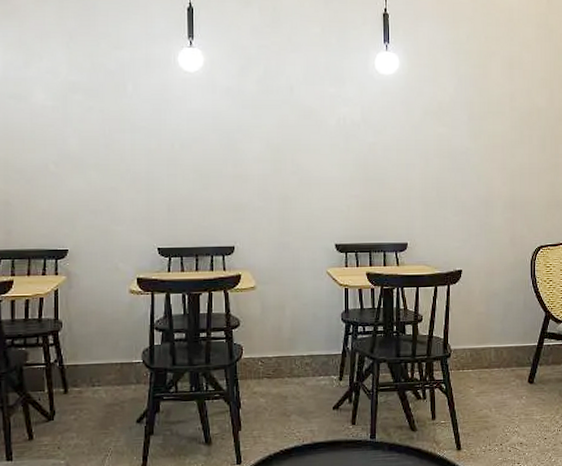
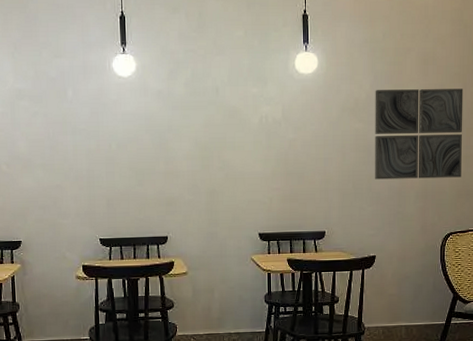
wall art: none [459,93,551,188] -> present [375,89,463,180]

